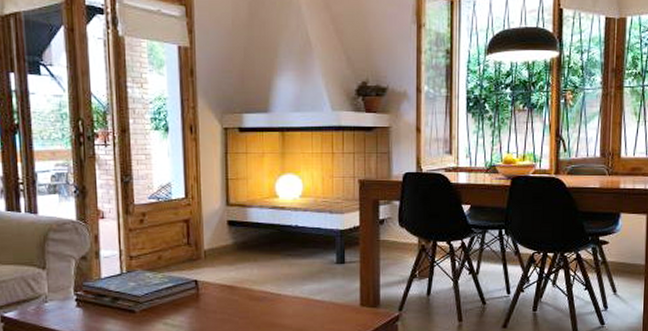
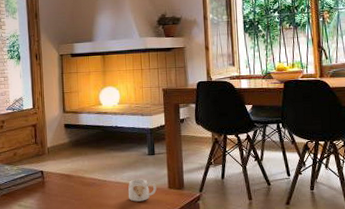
mug: none [309,293,345,321] -> present [128,178,157,202]

